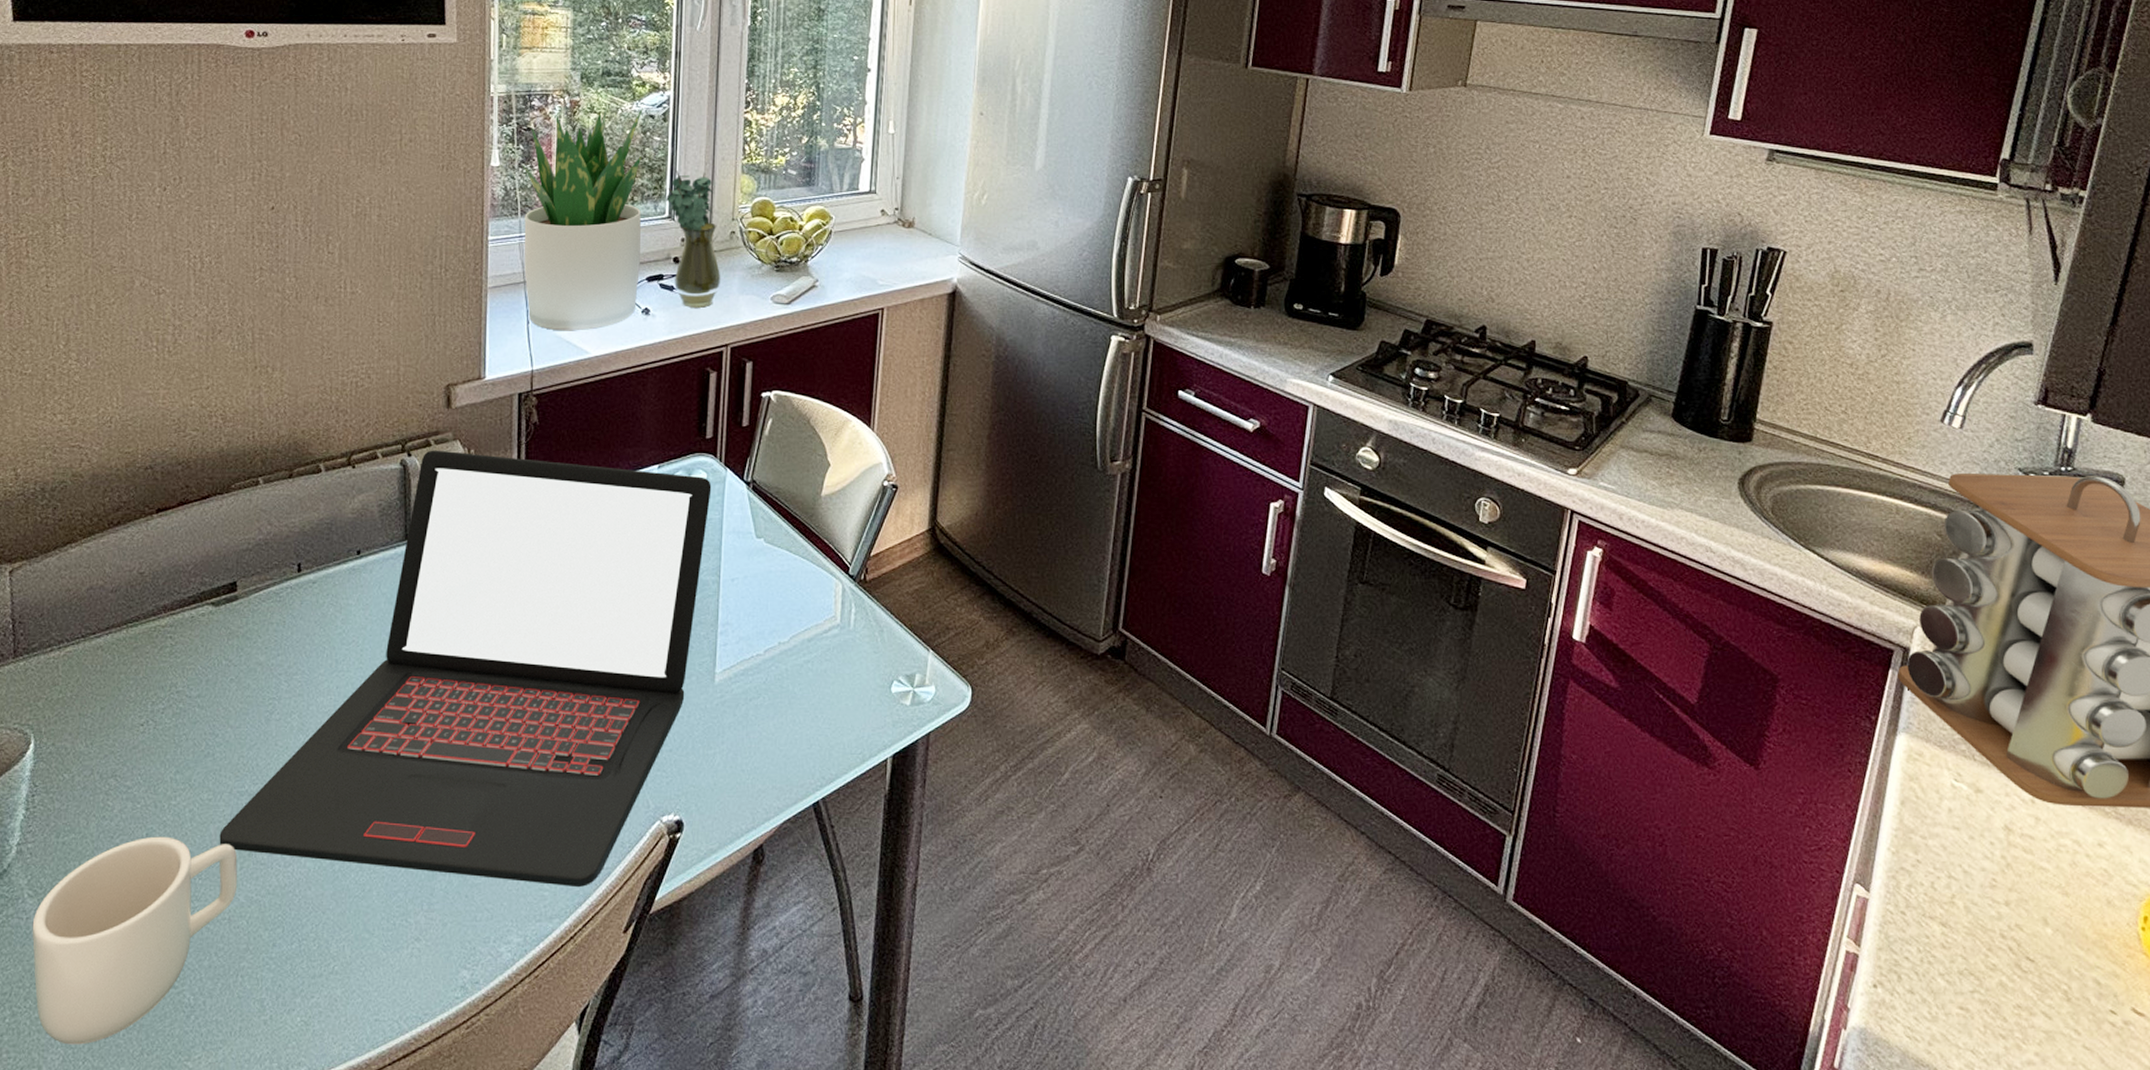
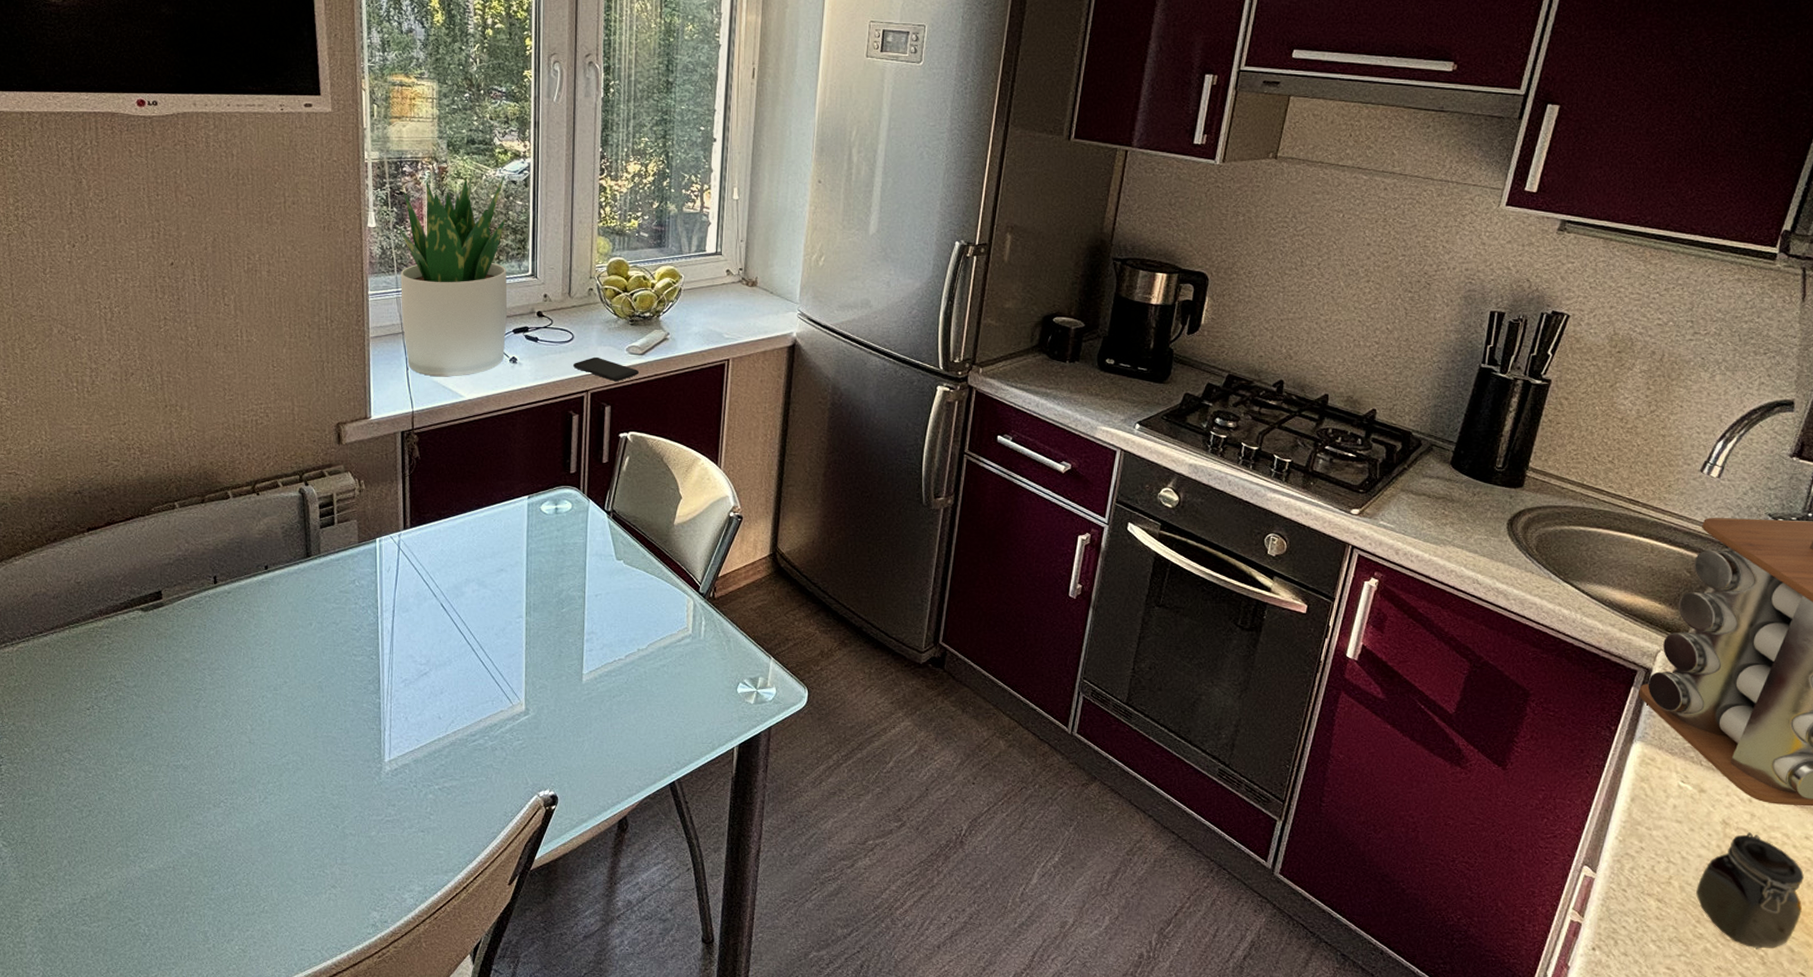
mug: present [32,836,238,1045] -> none [8,800,179,964]
laptop: present [219,450,712,887] -> none [161,480,576,847]
vase: present [666,170,721,308] -> none [529,232,581,357]
mobile phone: none [712,307,785,335] -> present [573,356,640,382]
jar: none [1984,839,2104,982] -> present [1696,832,1805,949]

